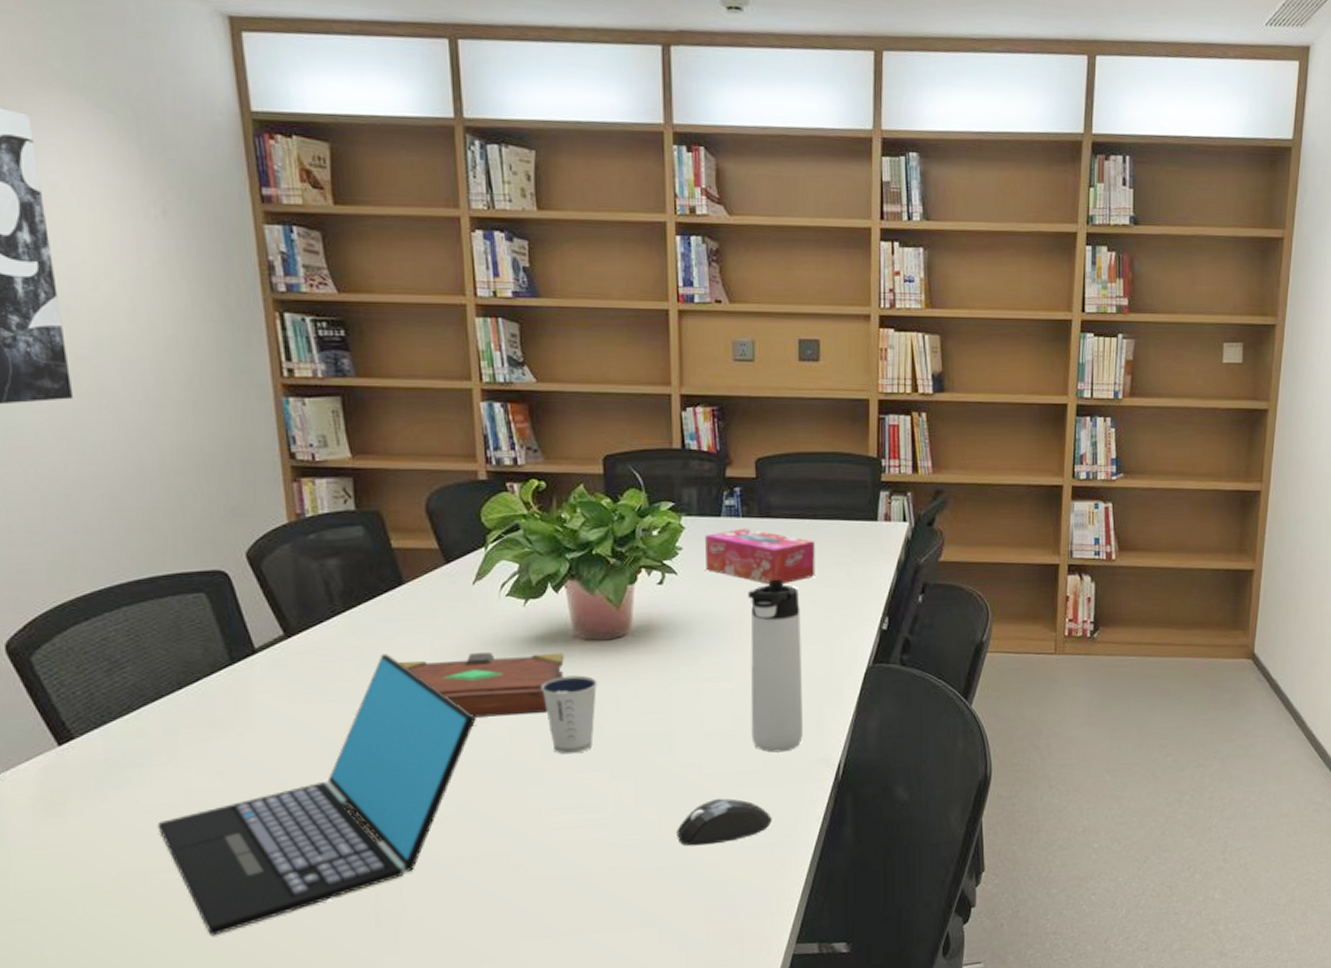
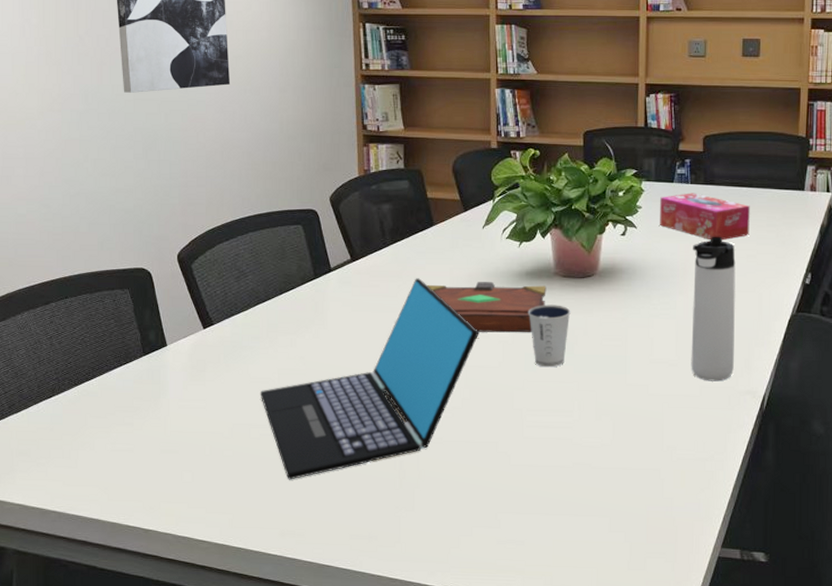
mouse: present [677,798,772,846] -> none [627,415,705,454]

